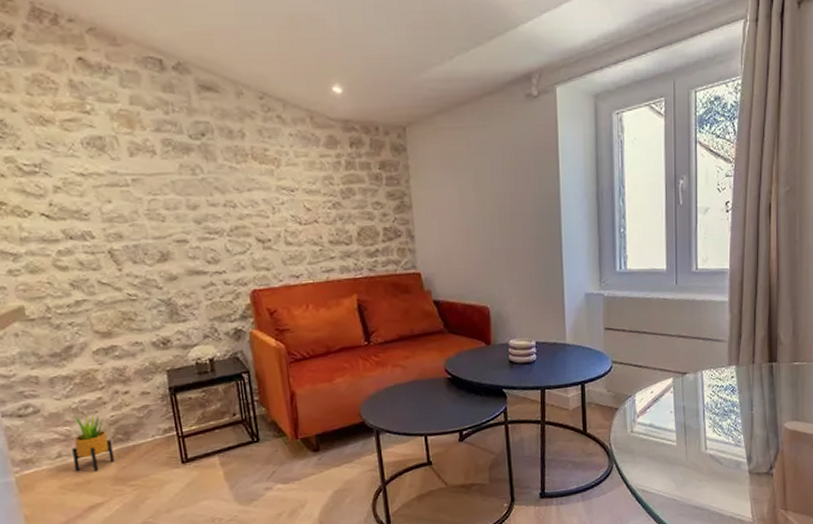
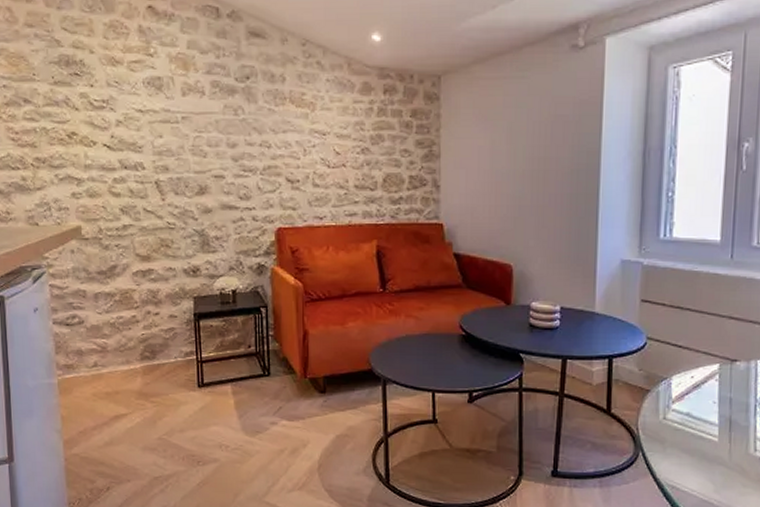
potted plant: present [70,413,115,472] -> none [106,329,140,384]

